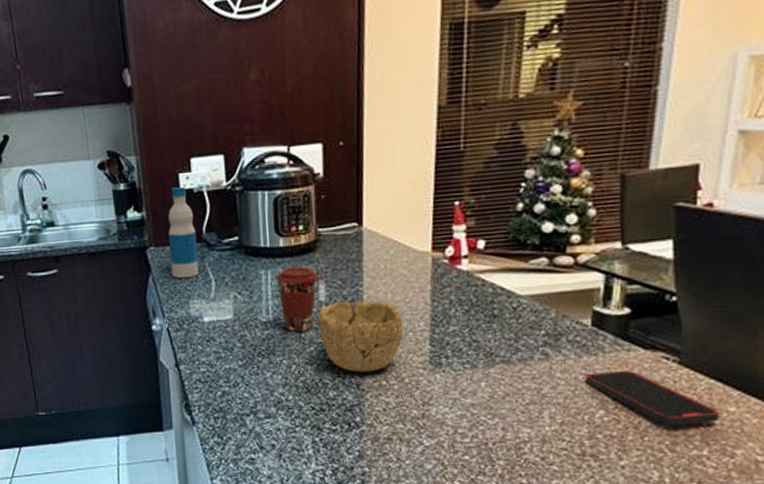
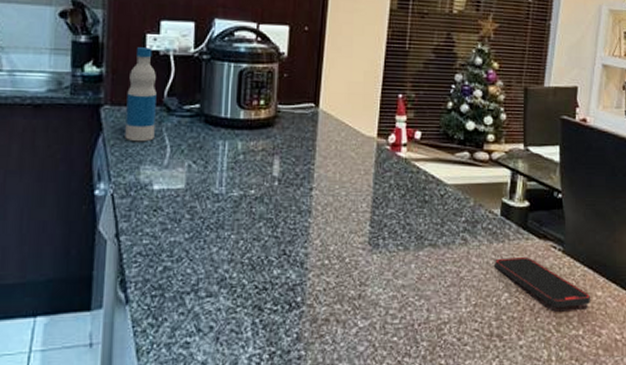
coffee cup: present [276,266,319,332] -> none [233,140,274,206]
bowl: present [318,299,404,373] -> none [269,177,348,251]

